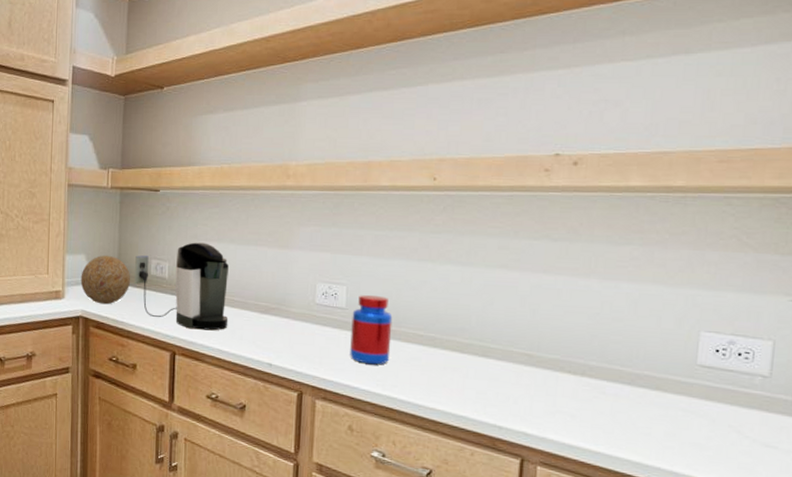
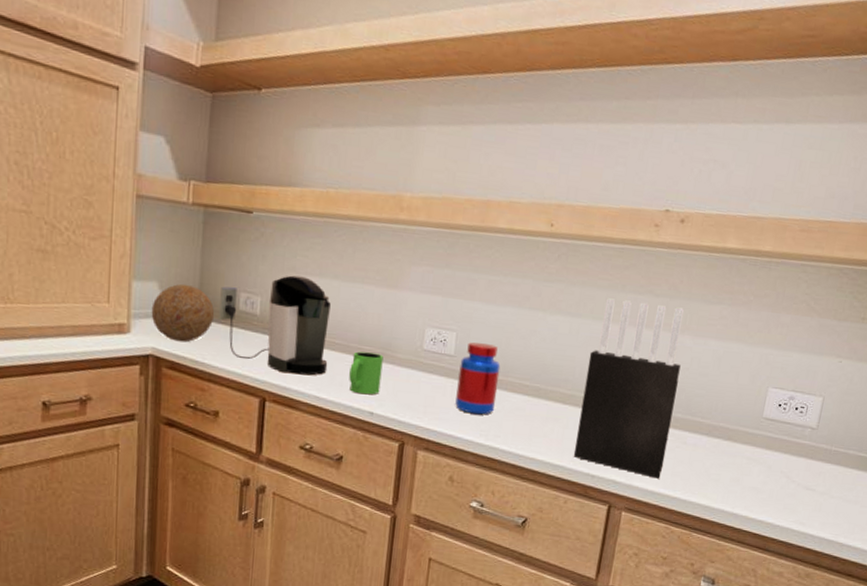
mug: none [248,307,279,348] -> present [349,351,384,395]
knife block: none [476,245,590,431] -> present [573,298,684,479]

